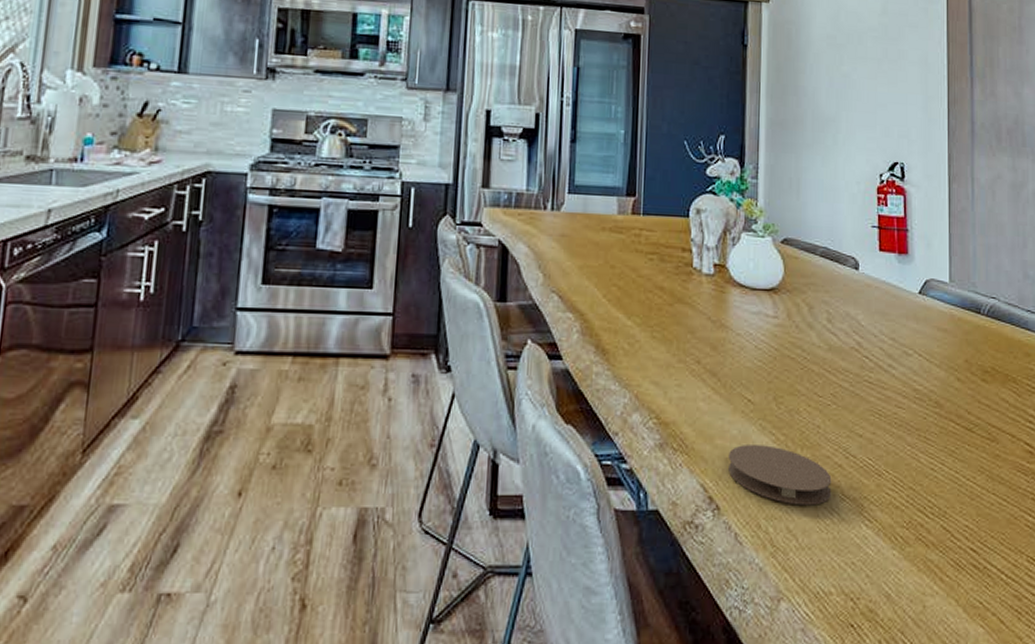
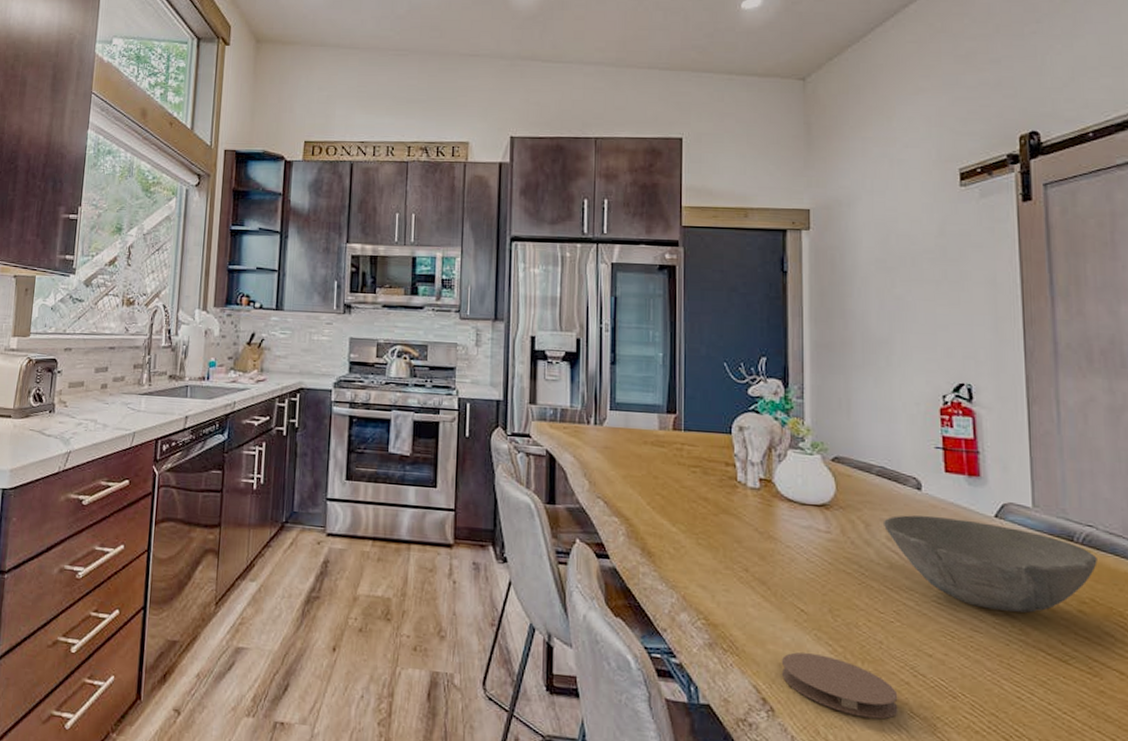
bowl: none [824,295,998,385] -> present [882,515,1098,613]

